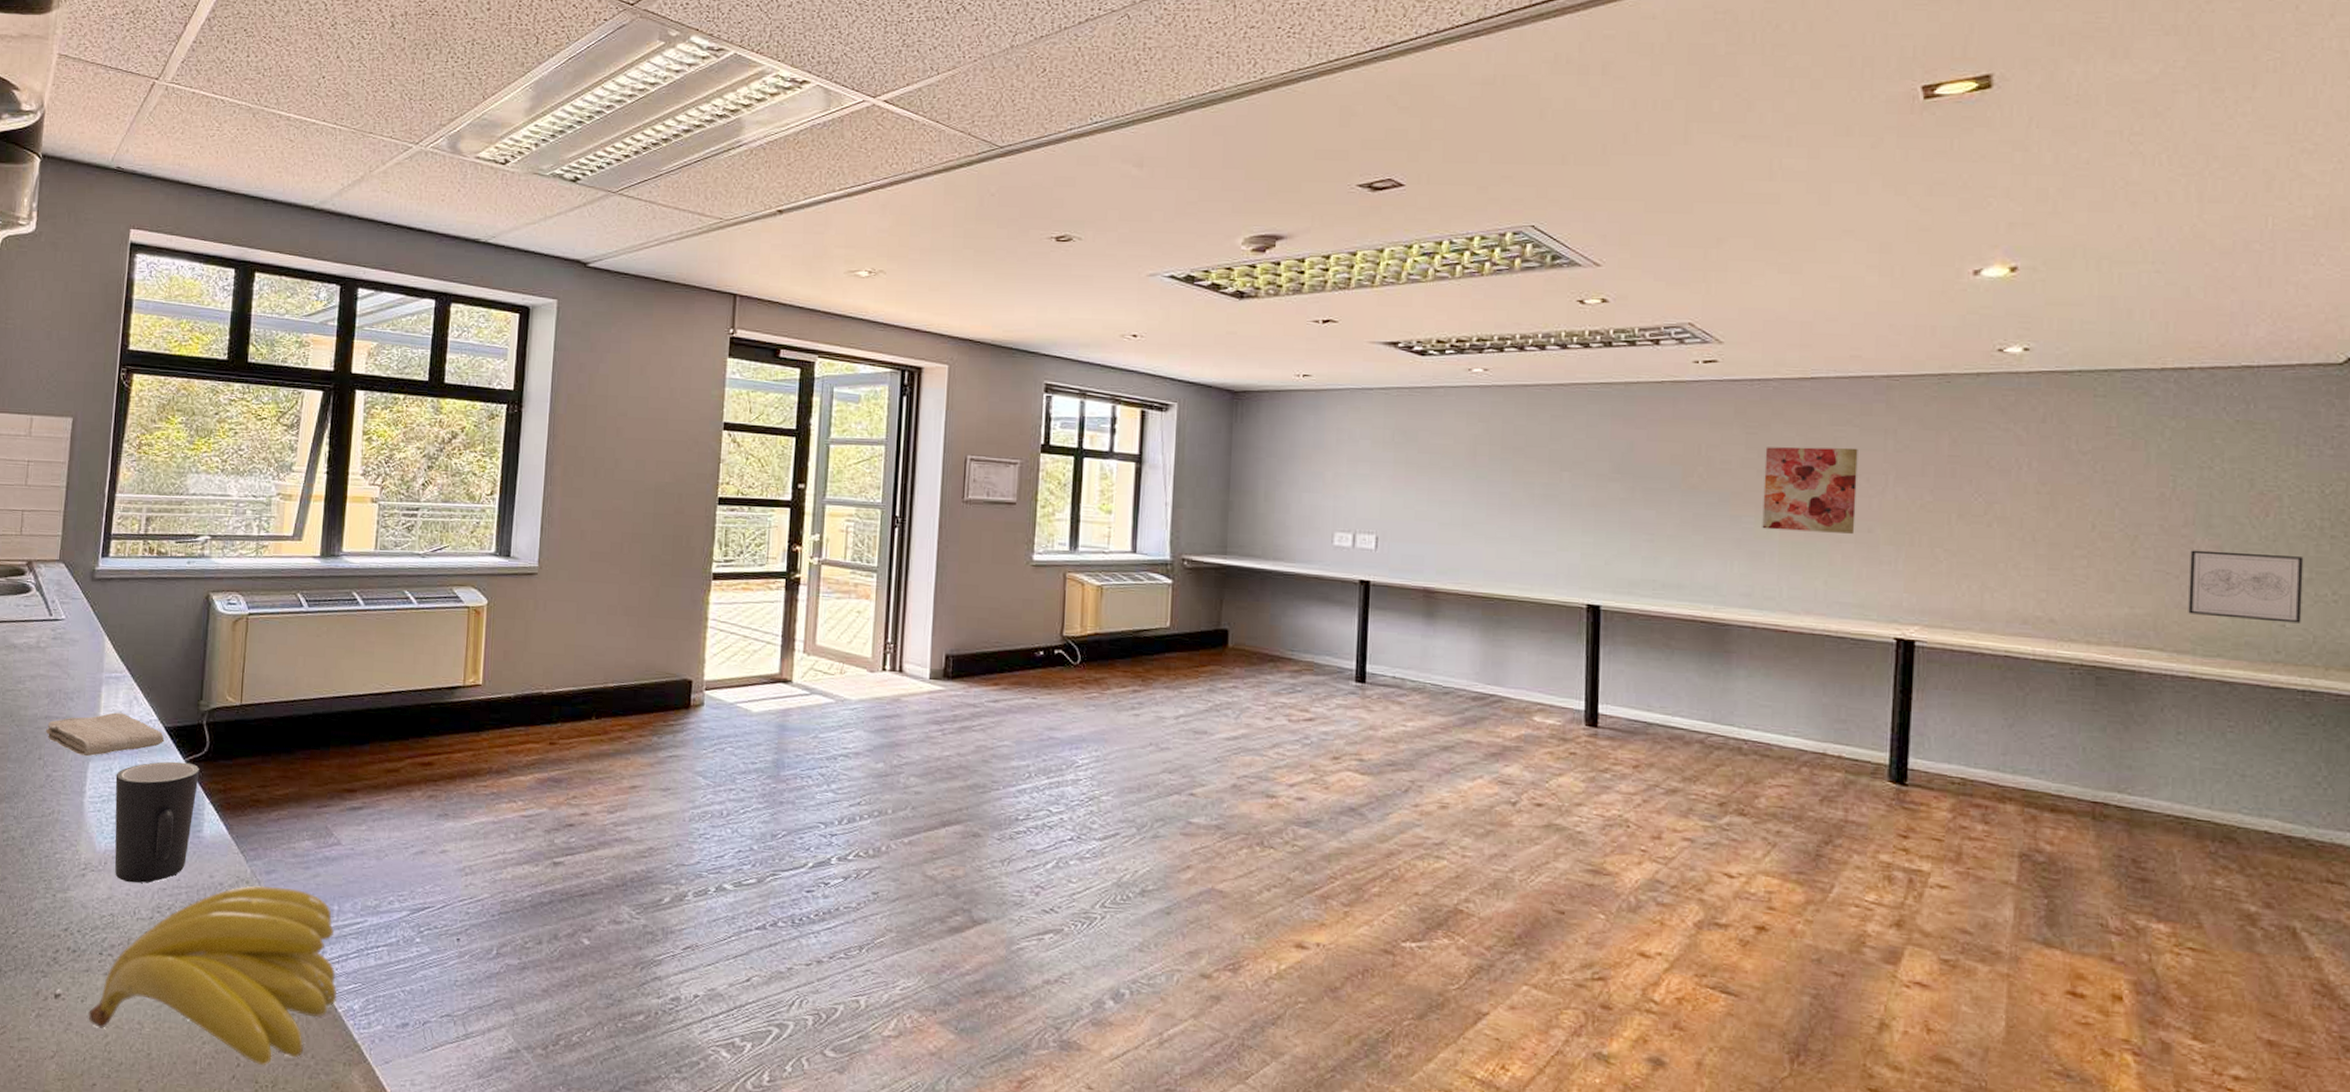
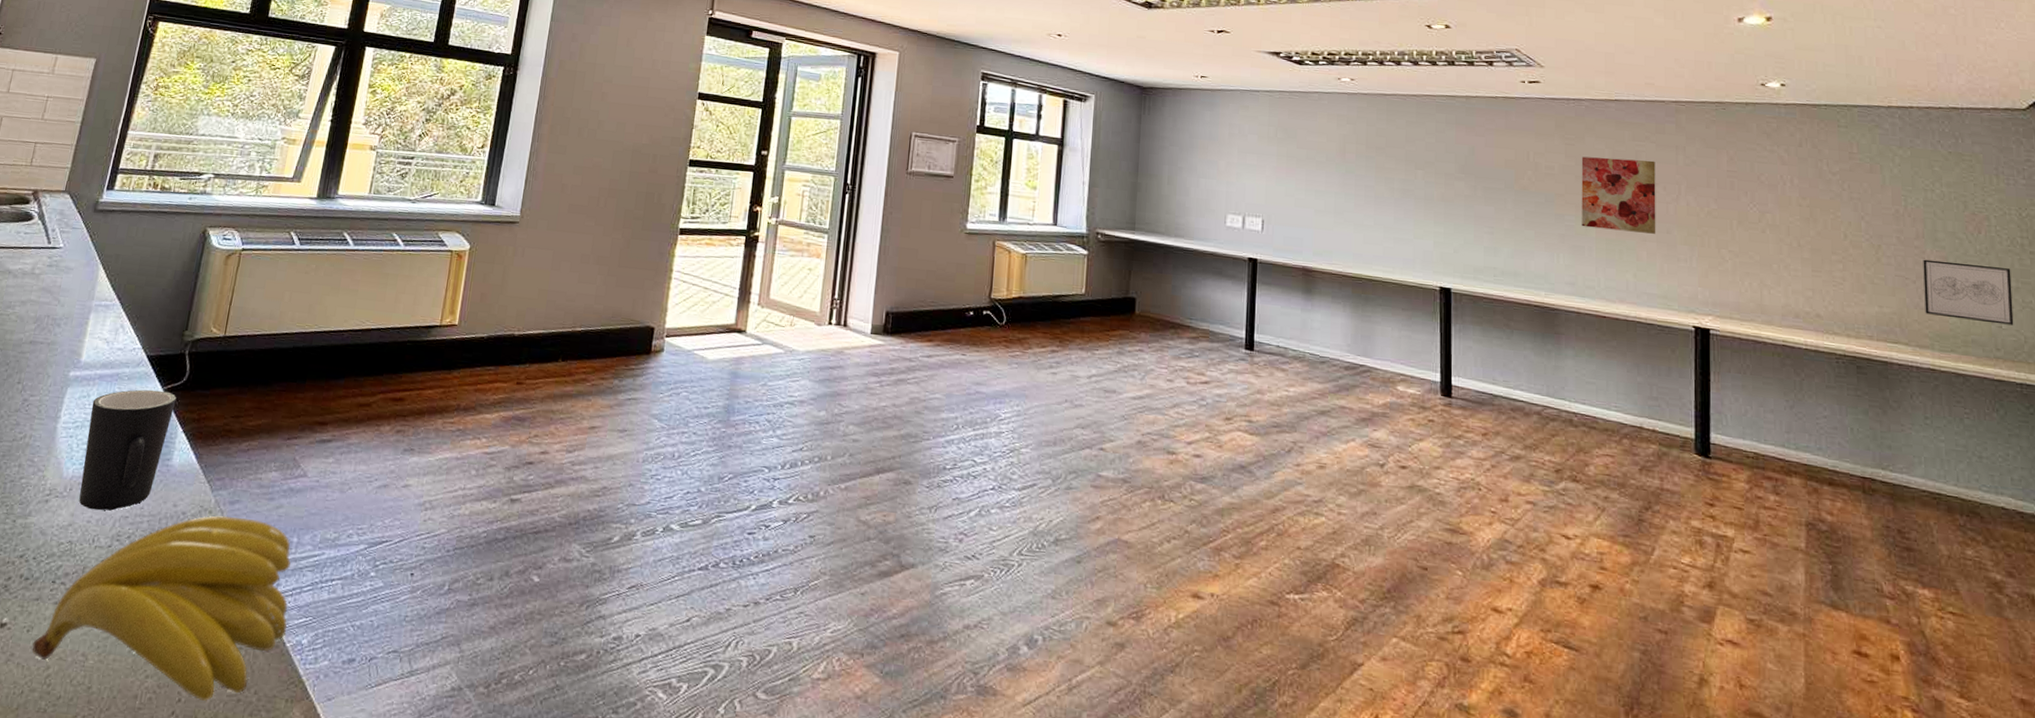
washcloth: present [45,712,165,757] -> none [28,339,146,382]

